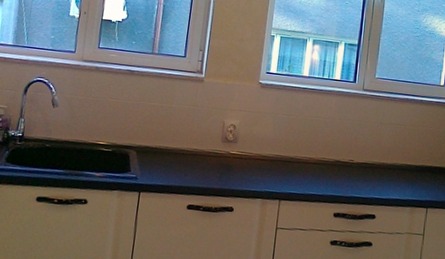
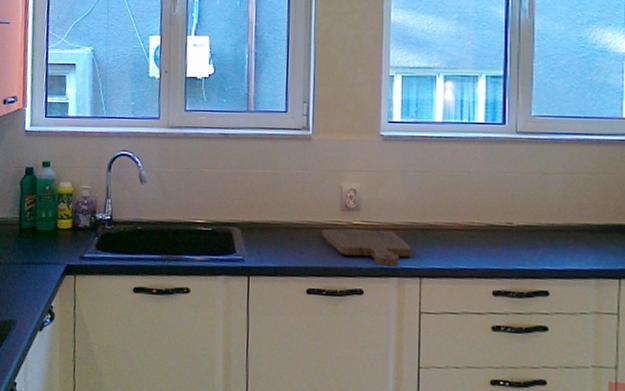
cutting board: none [204,156,276,190] -> present [321,228,412,267]

